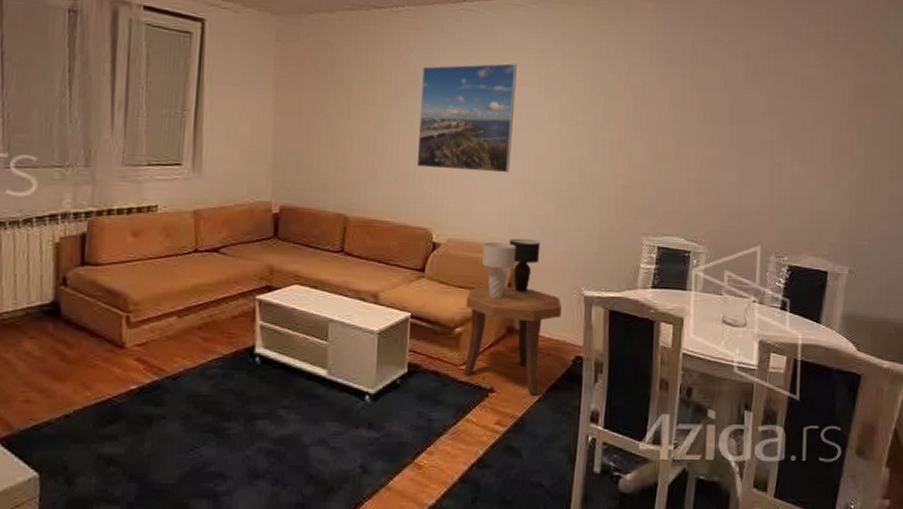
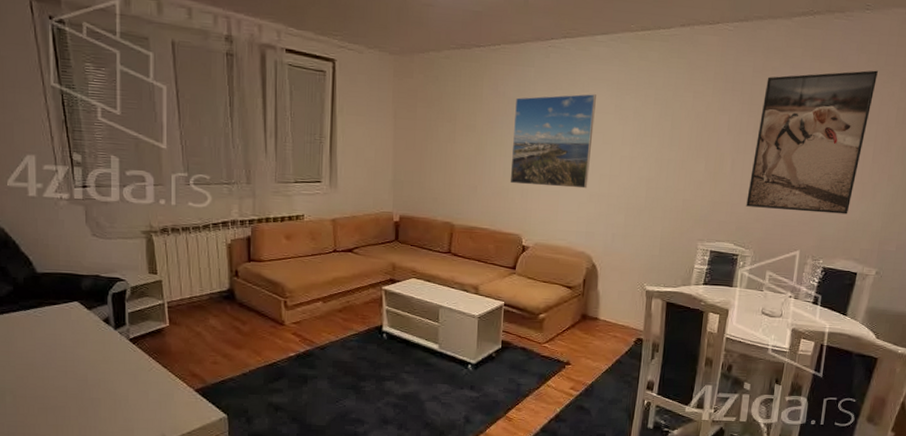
side table: present [463,286,562,394] -> none [546,281,627,367]
table lamp: present [482,238,541,299] -> none [563,243,611,292]
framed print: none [695,42,829,203] -> present [746,70,878,214]

